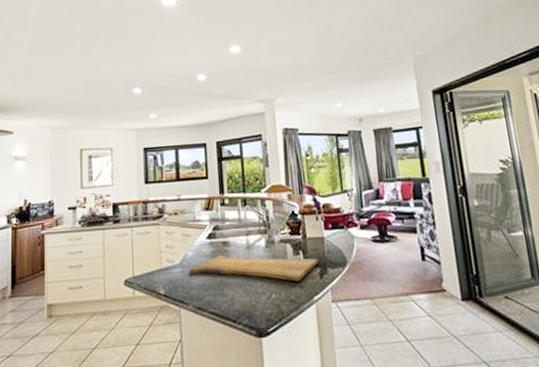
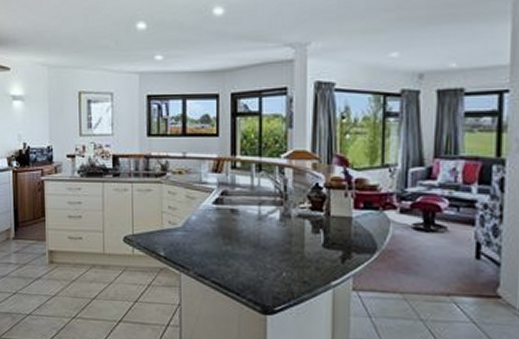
cutting board: present [188,254,319,282] -> none [191,222,342,263]

